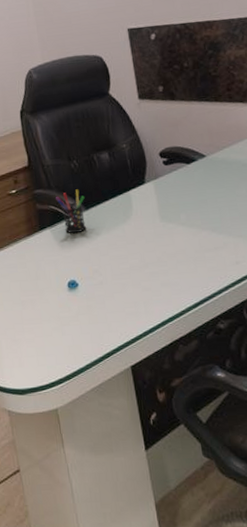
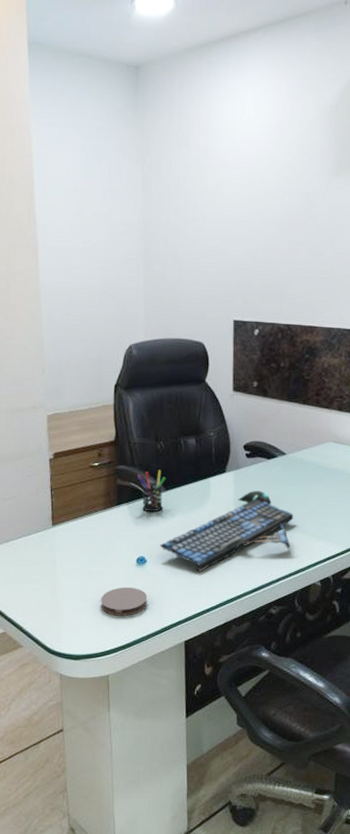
coaster: none [38,313,86,345] -> present [101,586,148,616]
keyboard: none [89,198,228,291] -> present [160,491,294,572]

